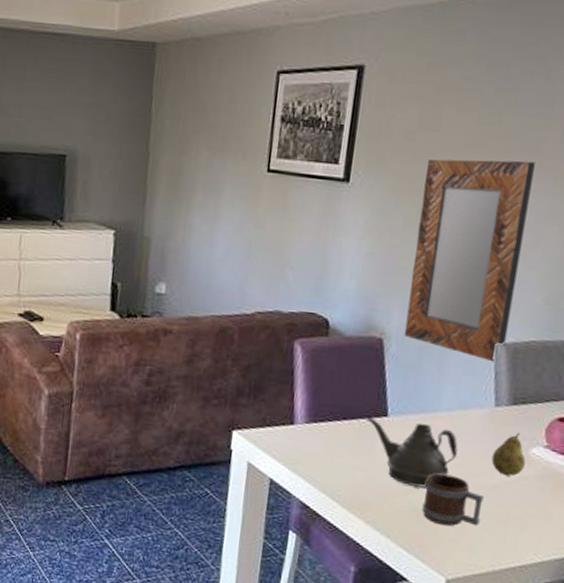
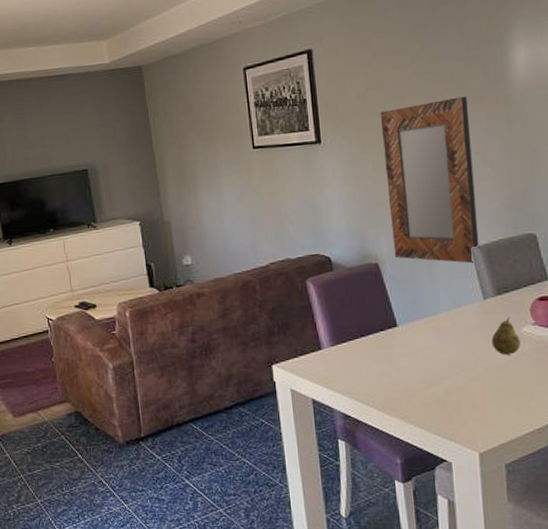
teapot: present [365,417,458,488] -> none [379,326,462,380]
mug: present [422,473,484,526] -> none [442,364,495,408]

